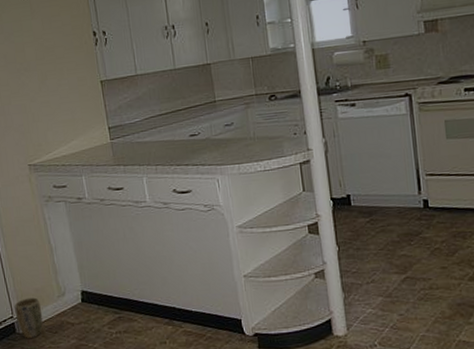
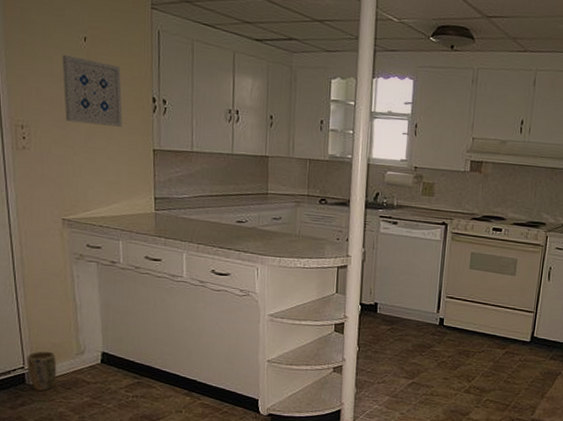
wall art: none [9,9,70,72] -> present [62,55,123,127]

